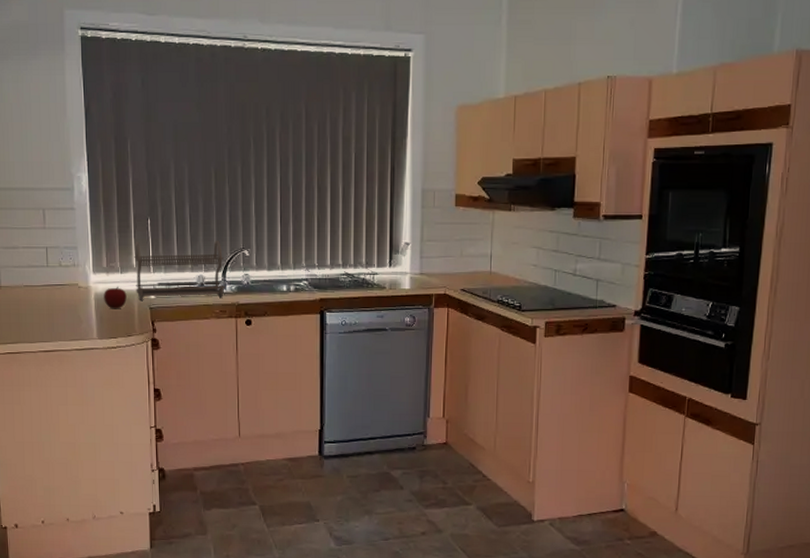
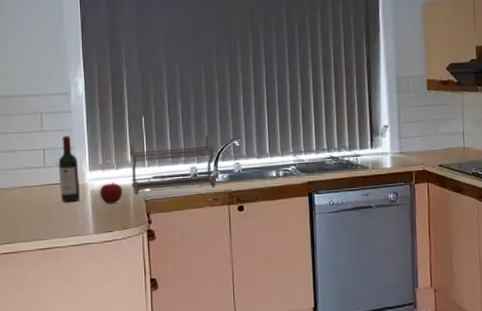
wine bottle: none [61,235,84,304] -> present [58,136,81,202]

